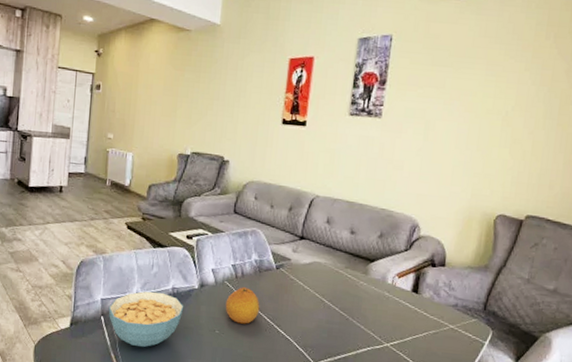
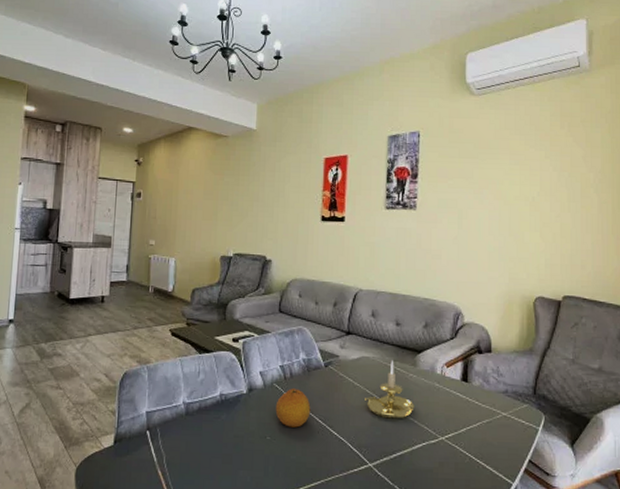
cereal bowl: present [108,291,184,348] -> none [154,400,233,462]
candle holder: none [313,267,363,324] -> present [365,360,415,419]

